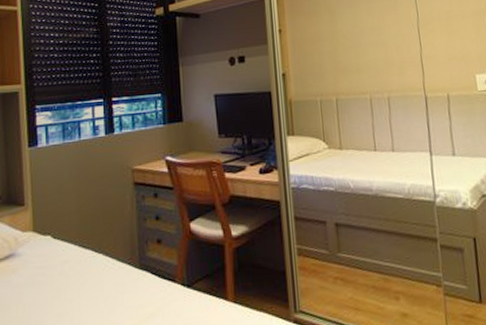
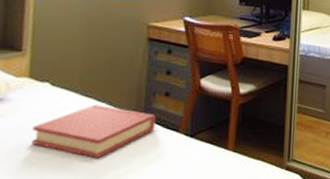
hardback book: none [42,255,152,313] -> present [31,104,156,159]

